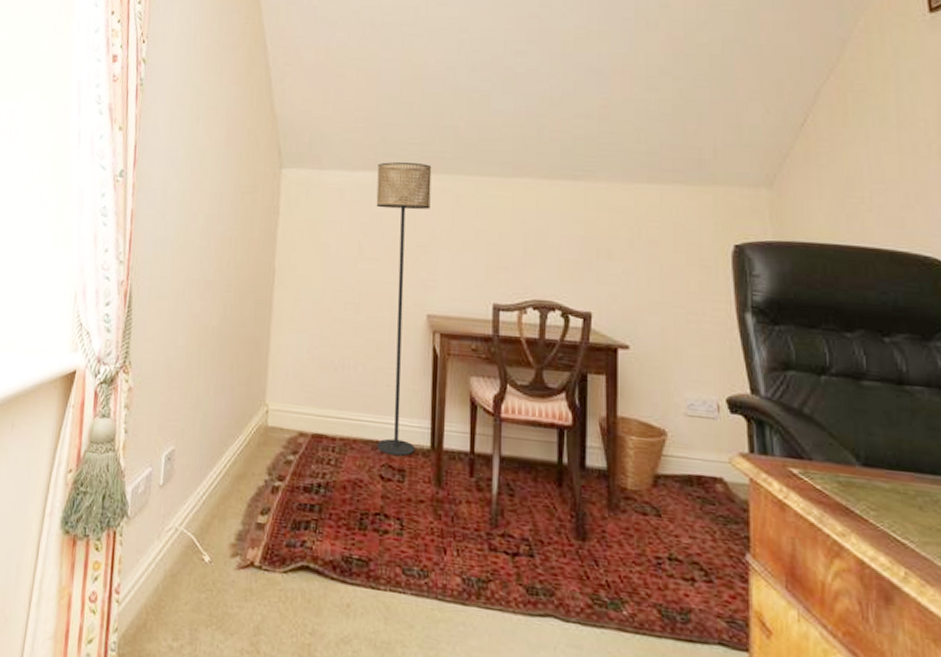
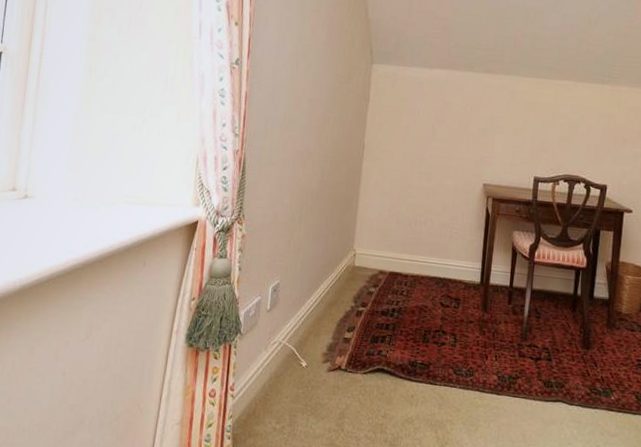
floor lamp: present [376,162,432,457] -> none [440,63,494,289]

